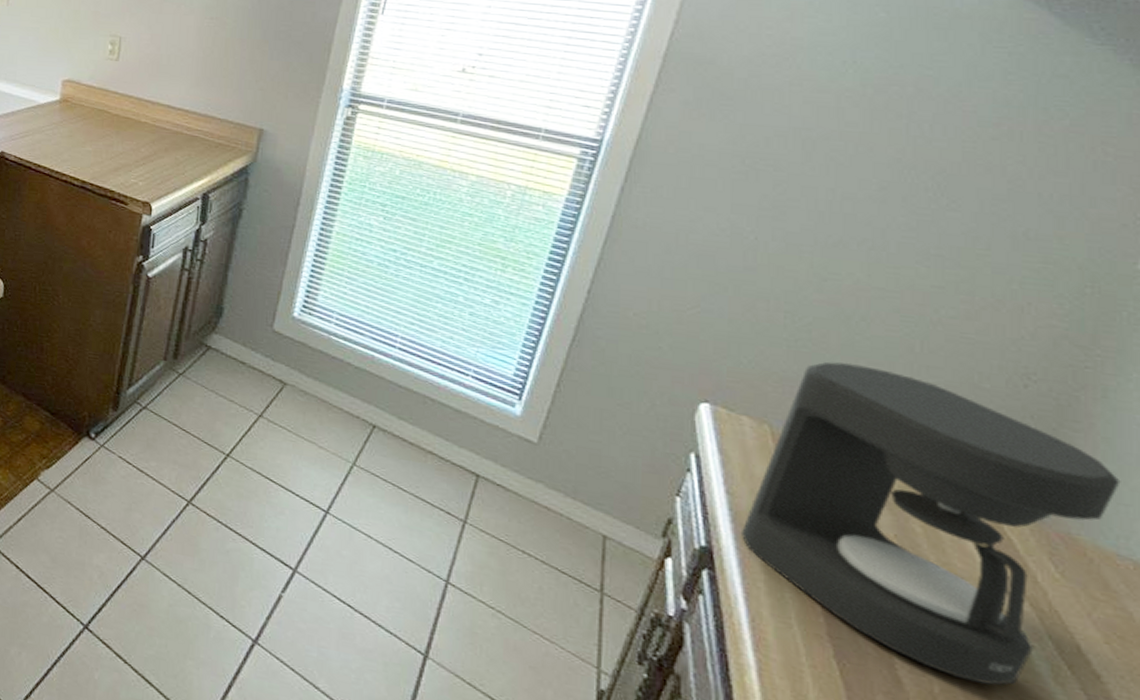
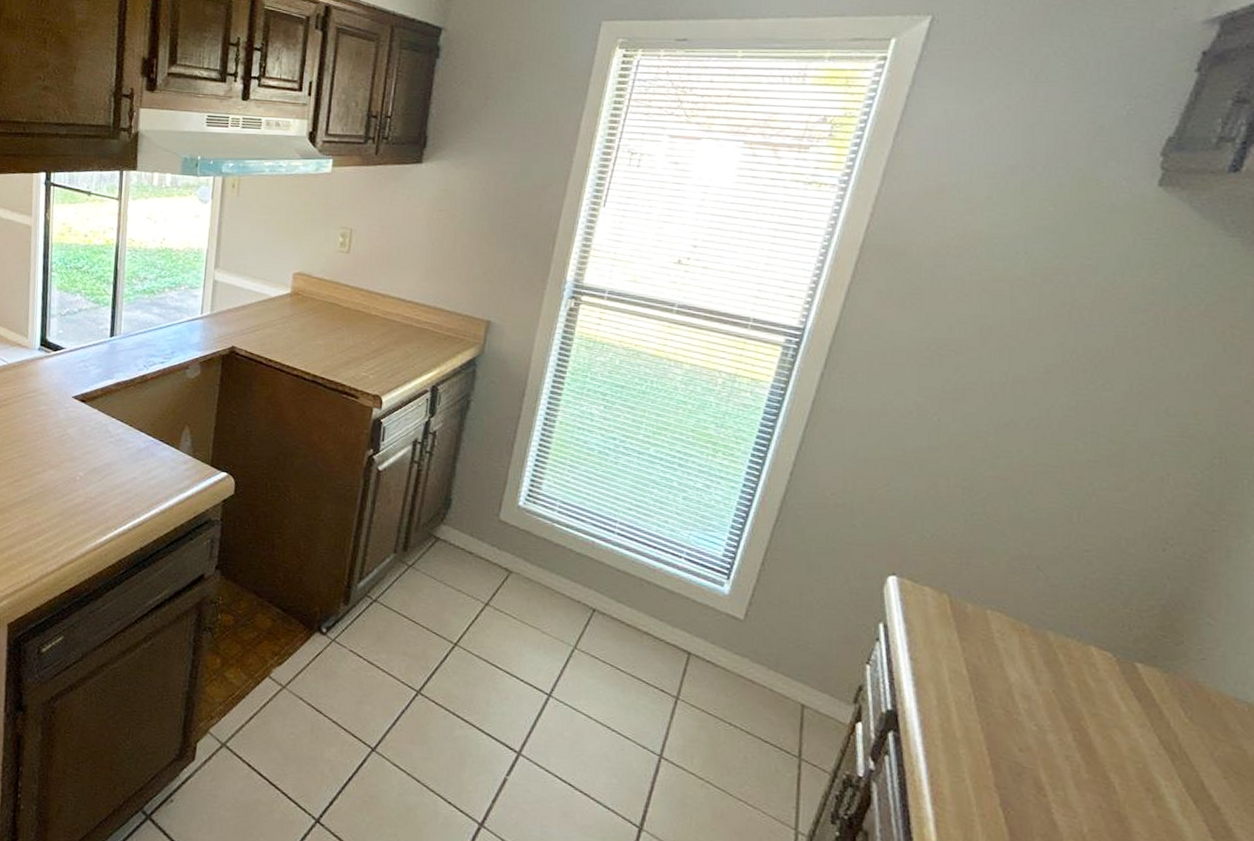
coffee maker: present [742,361,1121,686] -> none [923,533,1239,823]

